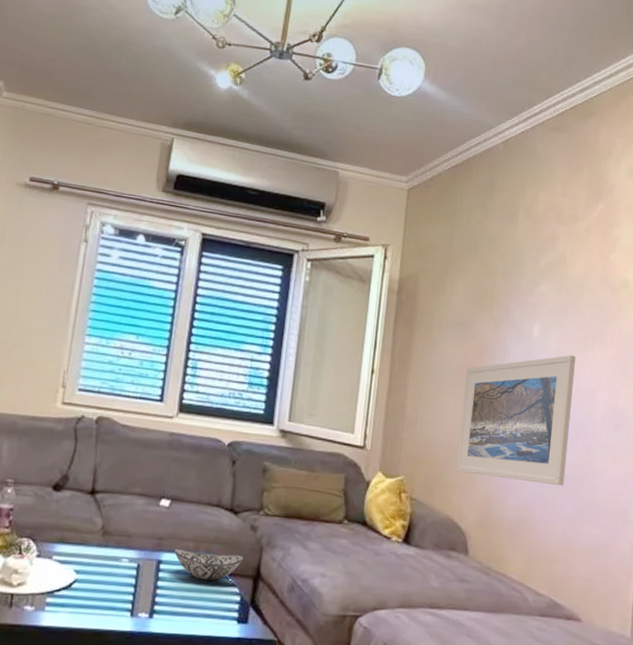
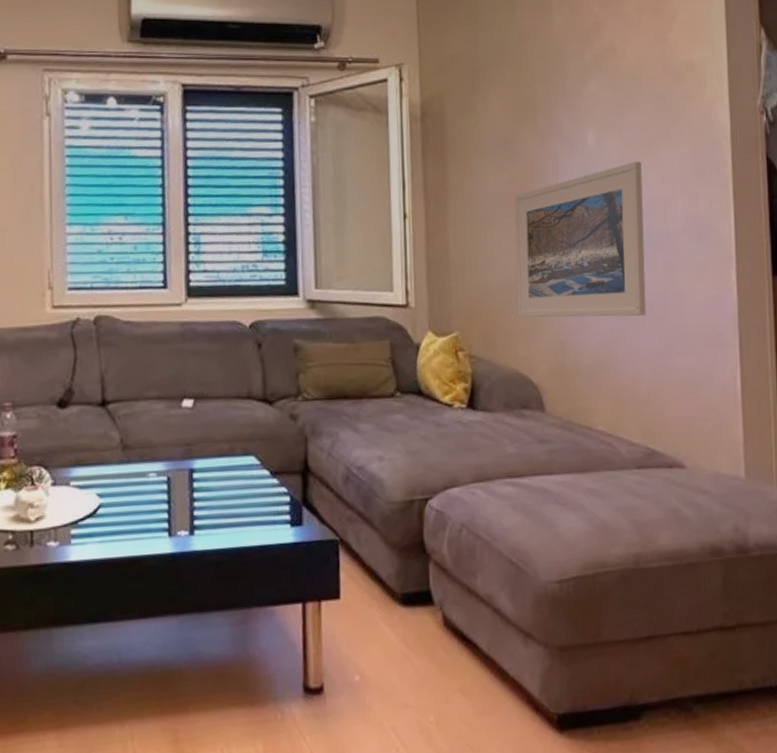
decorative bowl: present [174,549,244,581] -> none [206,450,287,484]

